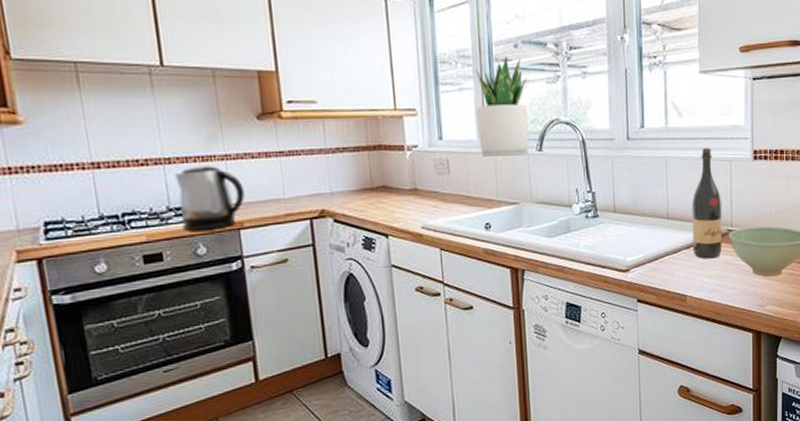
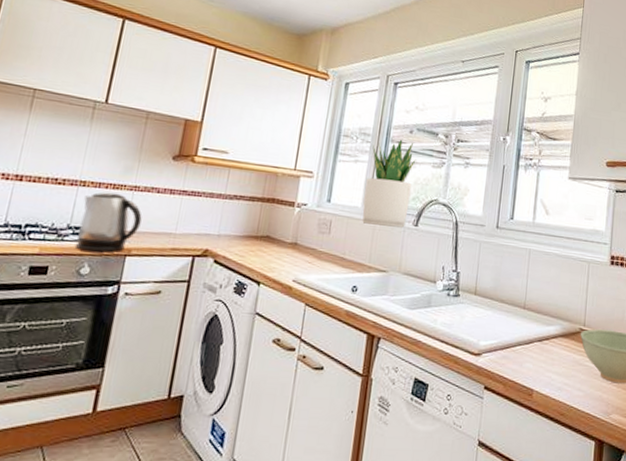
wine bottle: present [692,147,723,259] -> none [544,246,578,356]

